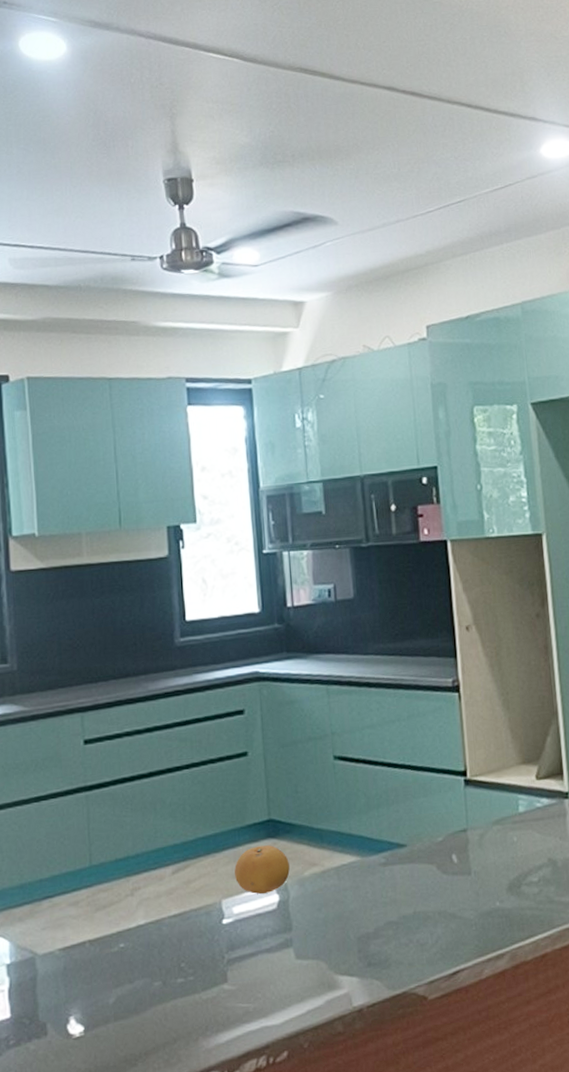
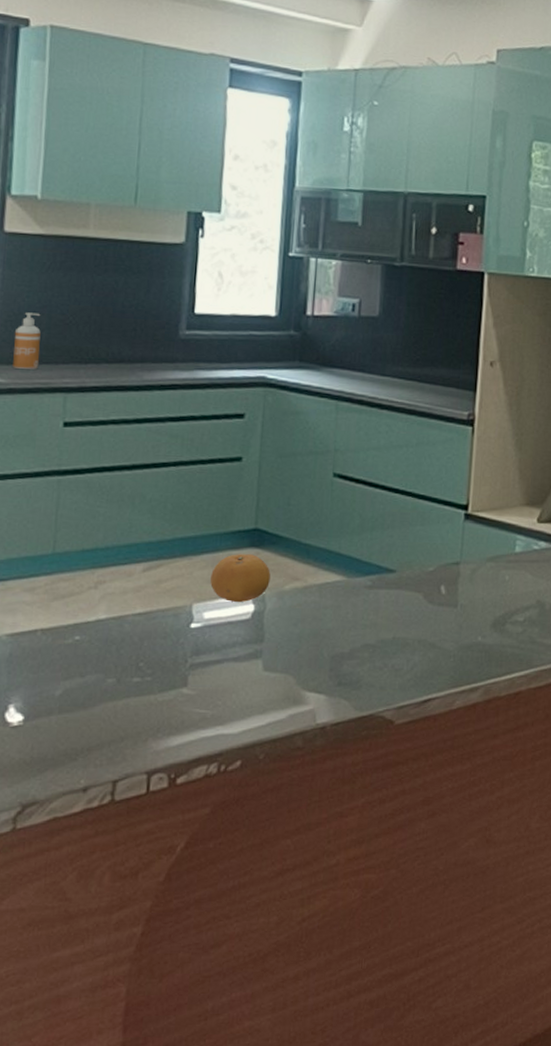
soap dispenser: none [31,641,56,697] -> present [13,312,41,370]

